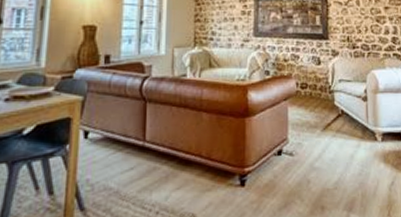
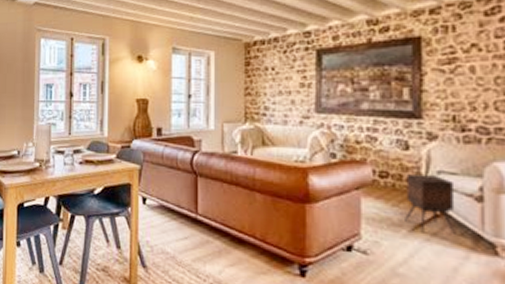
side table: none [319,84,351,131] -> present [405,174,456,234]

